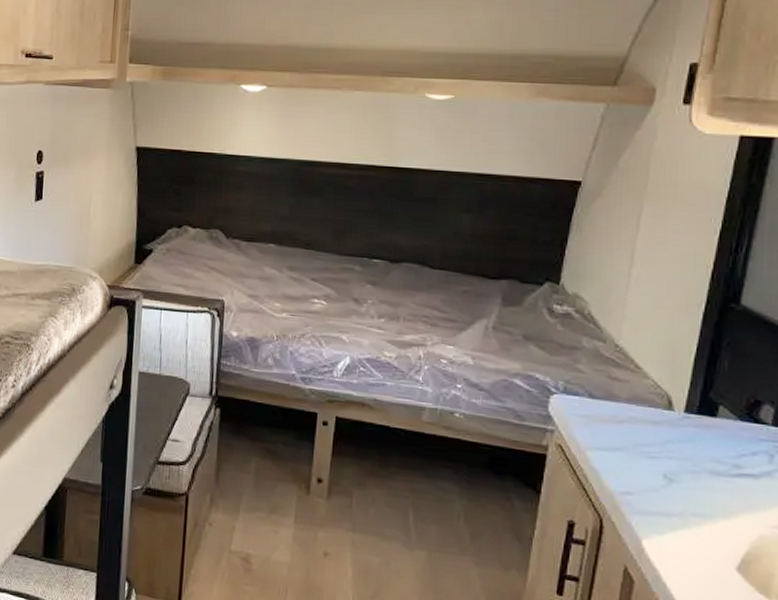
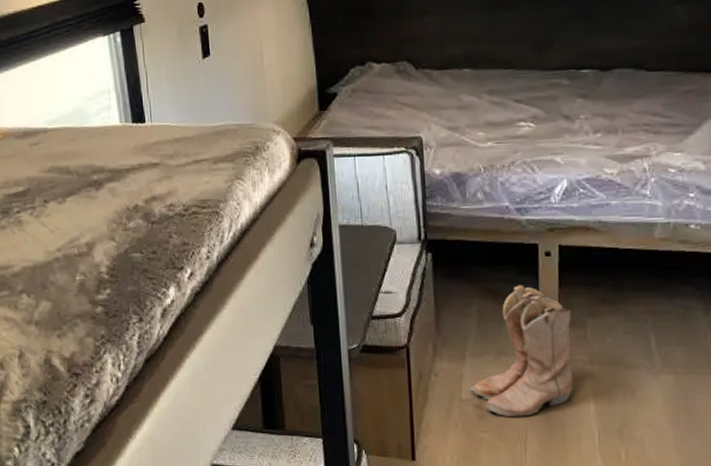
boots: none [240,449,341,575] -> present [470,285,574,417]

